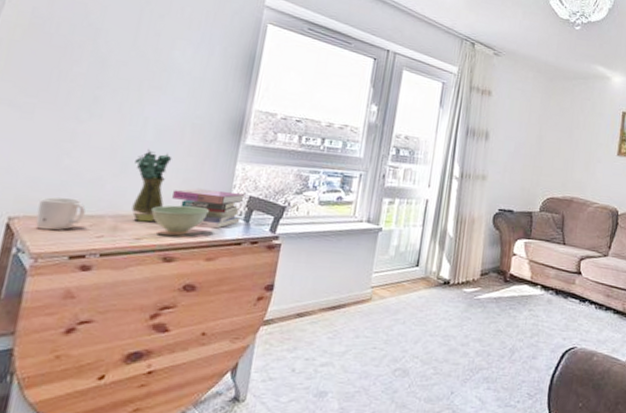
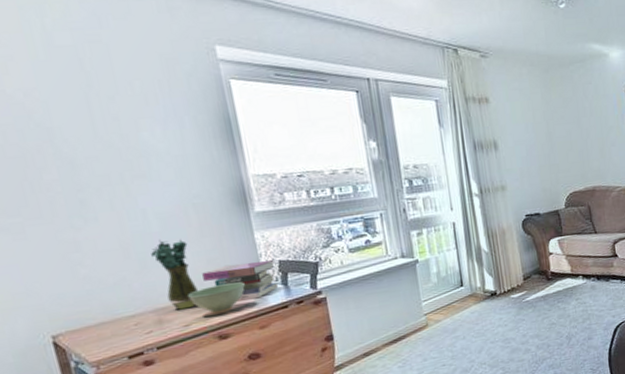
mug: present [35,197,86,231] -> none [74,303,126,340]

